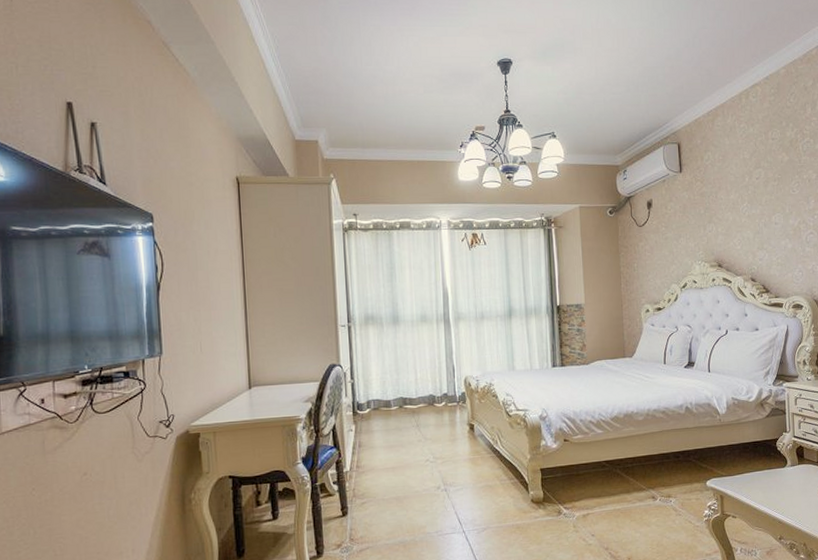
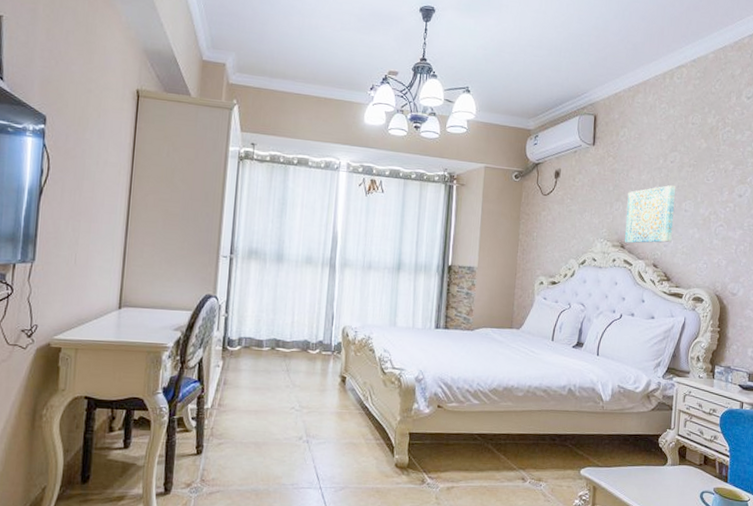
wall art: none [719,200,766,262] -> present [624,184,675,244]

